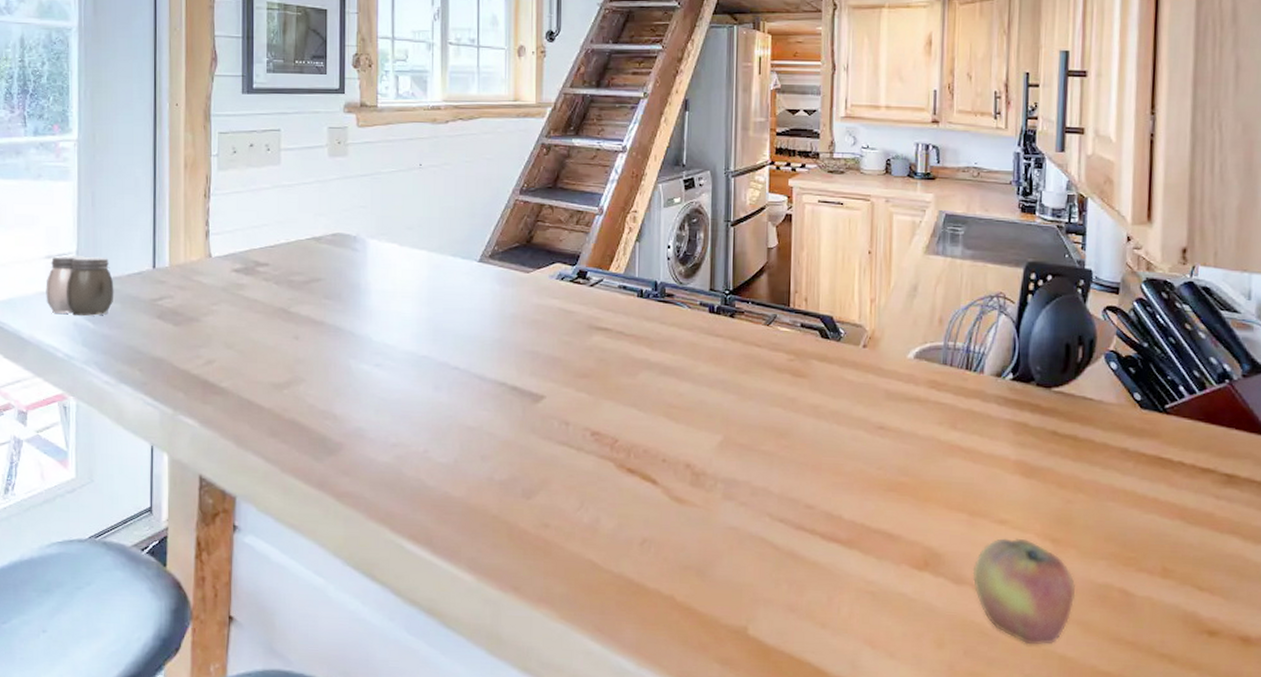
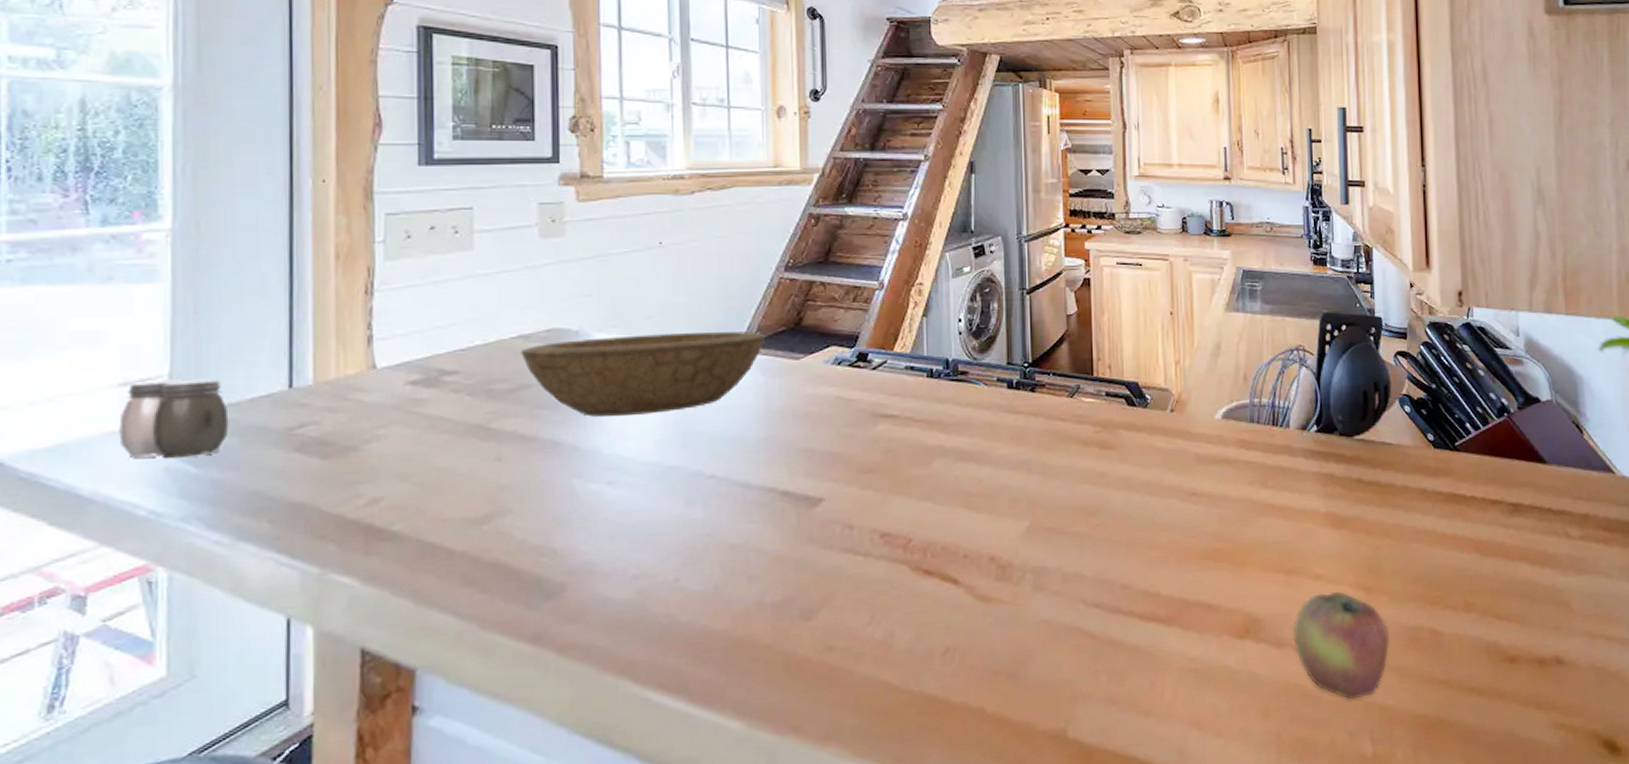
bowl: none [313,243,501,311] -> present [521,331,765,417]

